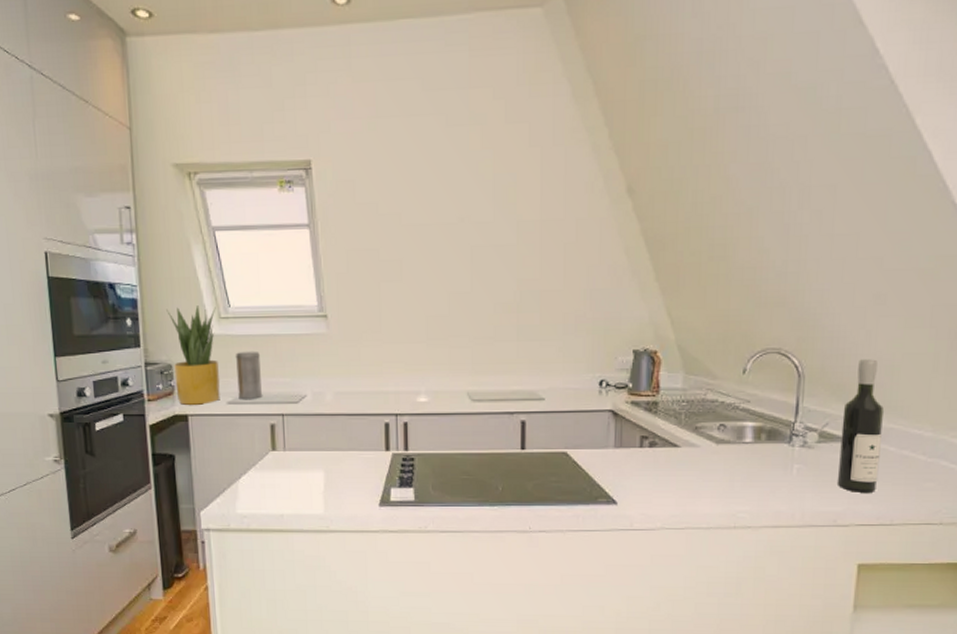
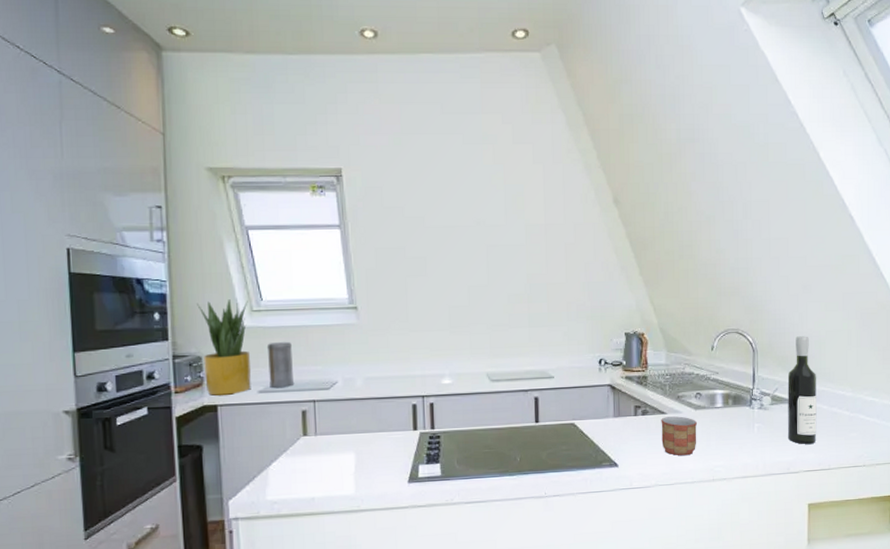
mug: none [672,451,718,497] -> present [661,416,697,456]

